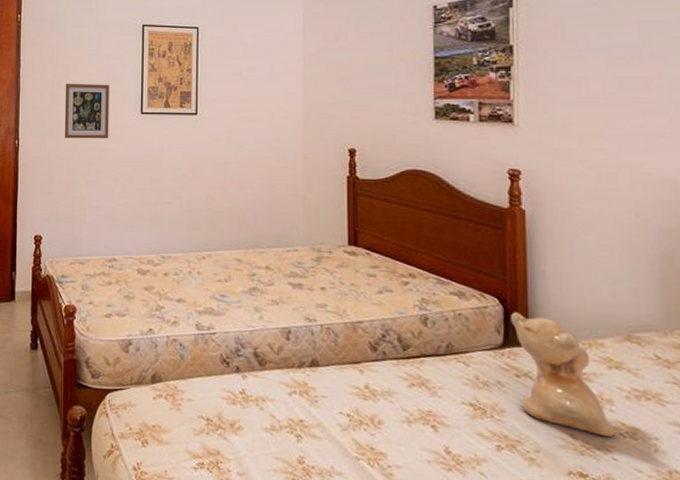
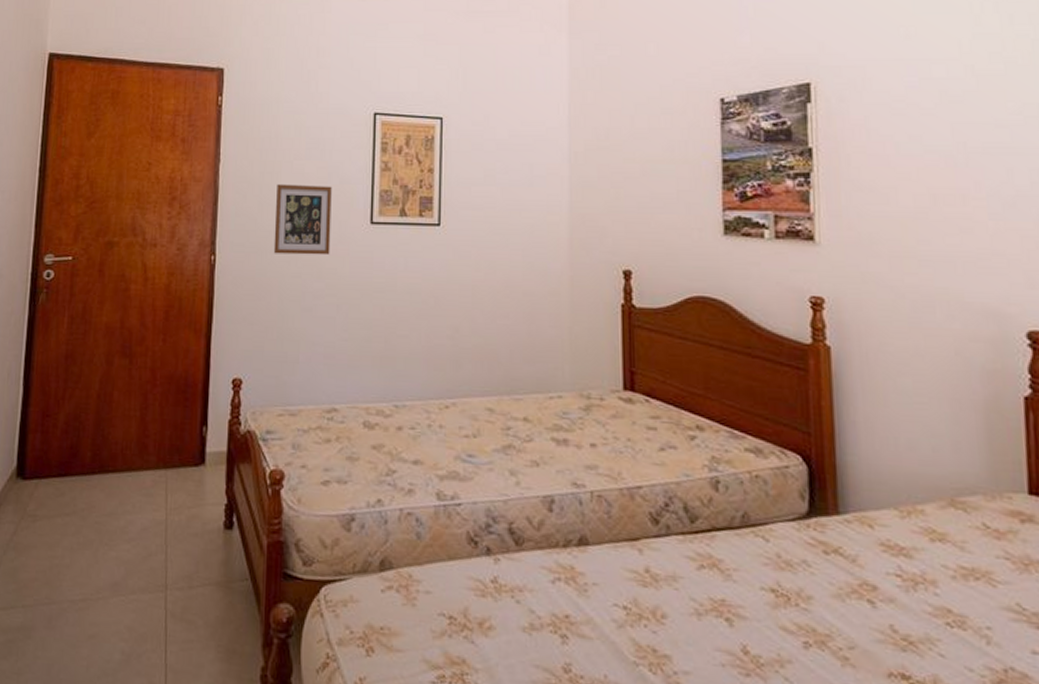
teddy bear: present [511,312,617,438] -> none [817,472,943,628]

